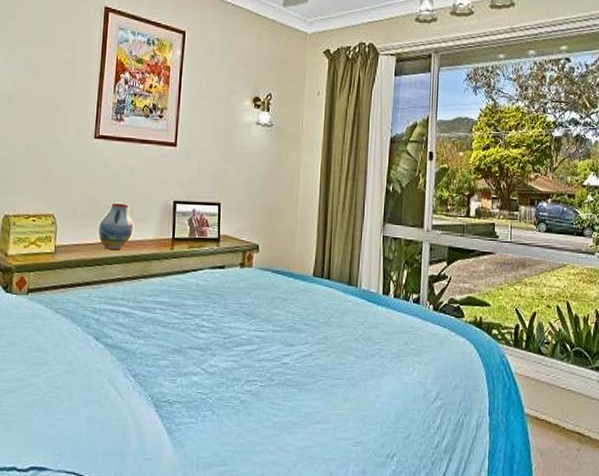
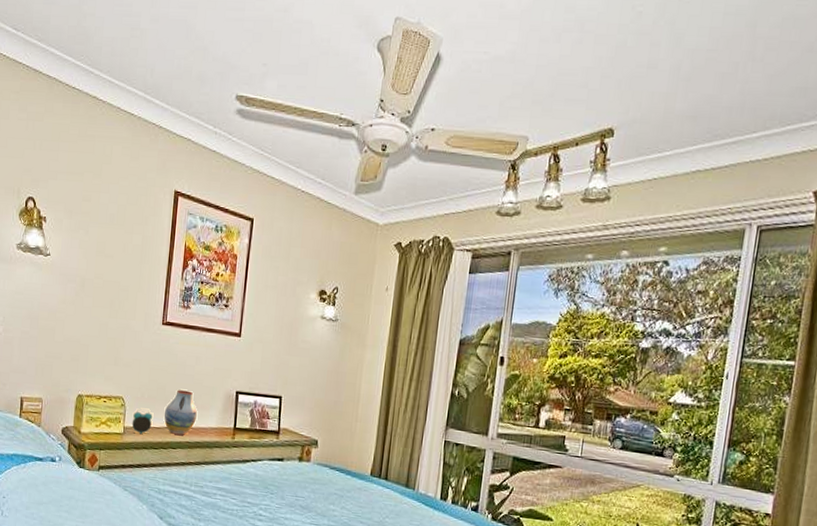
alarm clock: none [63,225,86,252] -> present [131,409,153,435]

